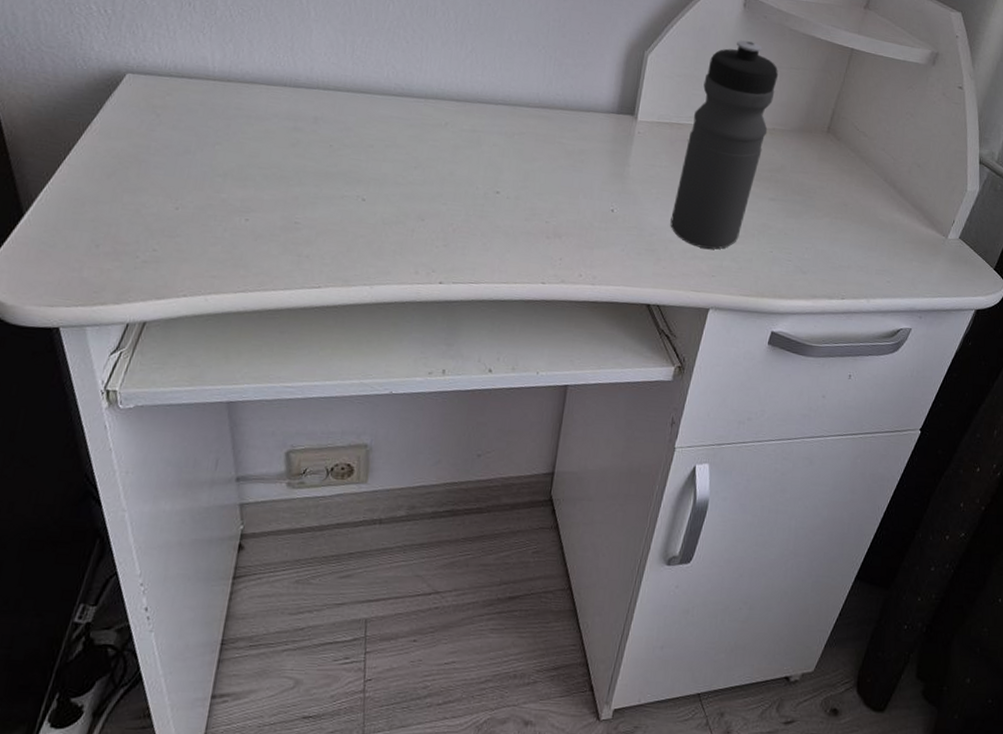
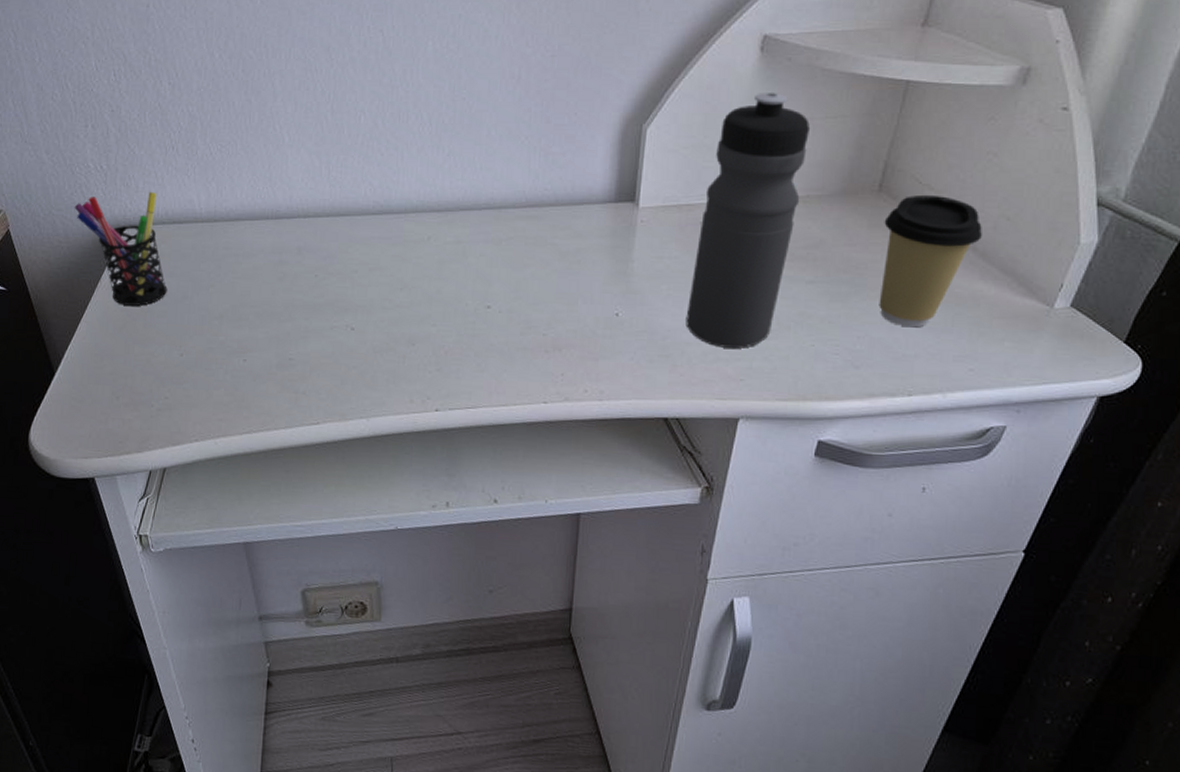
pen holder: none [68,39,168,155] -> present [74,191,168,306]
coffee cup: none [823,139,901,245] -> present [879,194,982,328]

